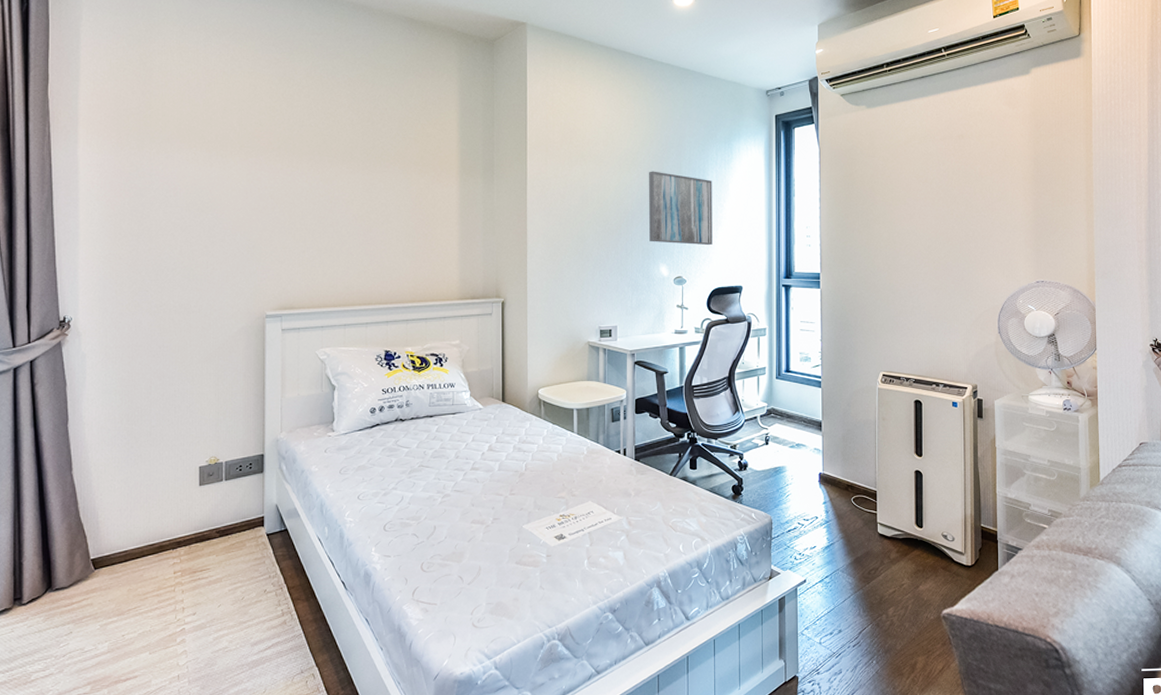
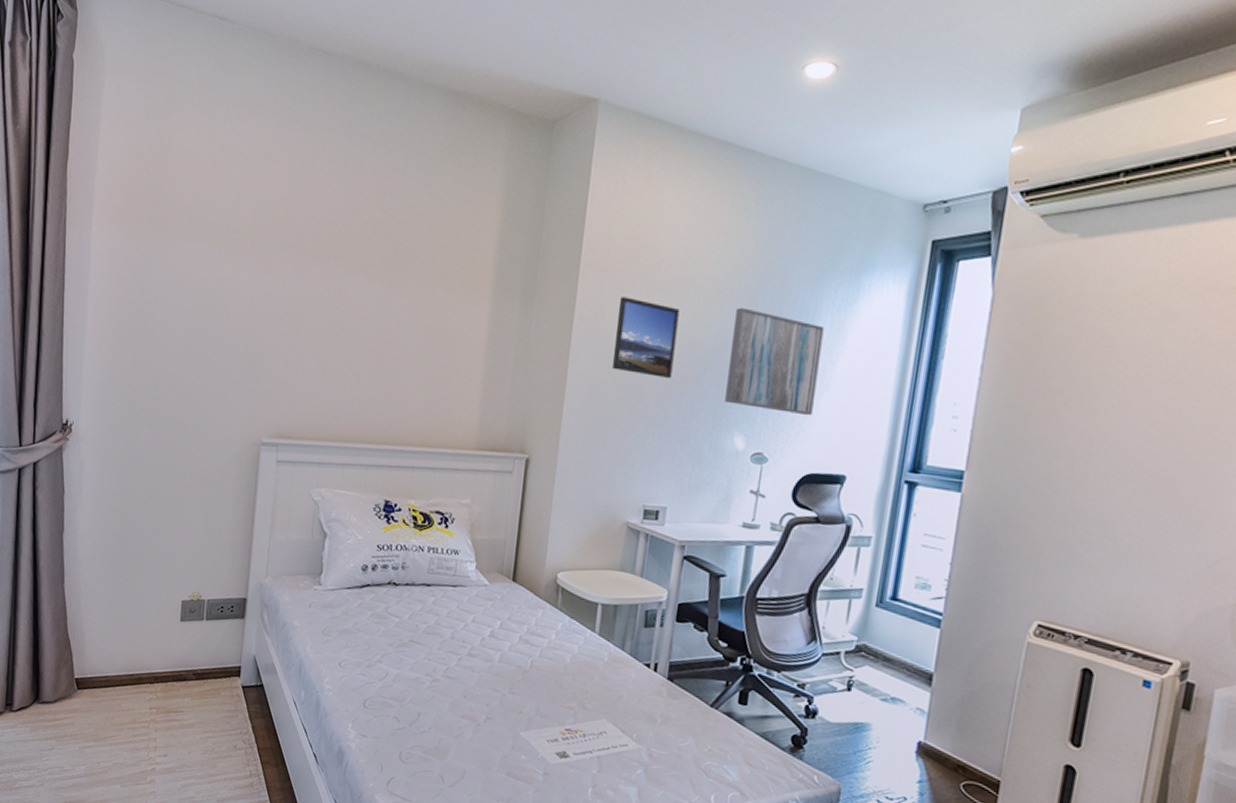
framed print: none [561,169,608,227] -> present [613,297,680,378]

